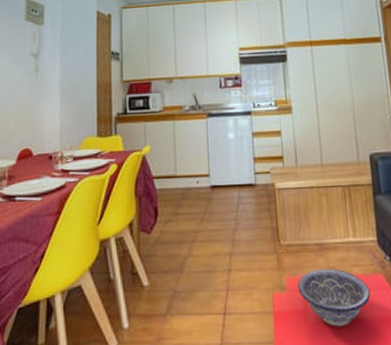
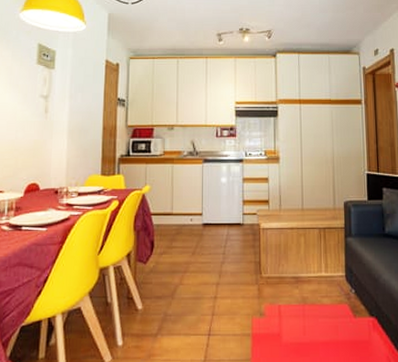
decorative bowl: present [297,268,371,327] -> none [274,298,336,348]

